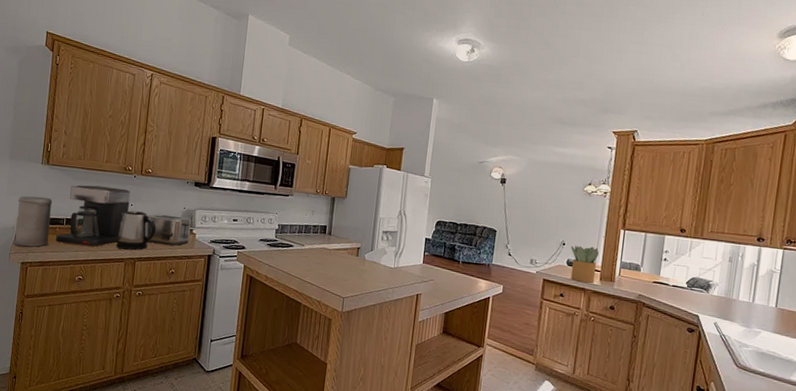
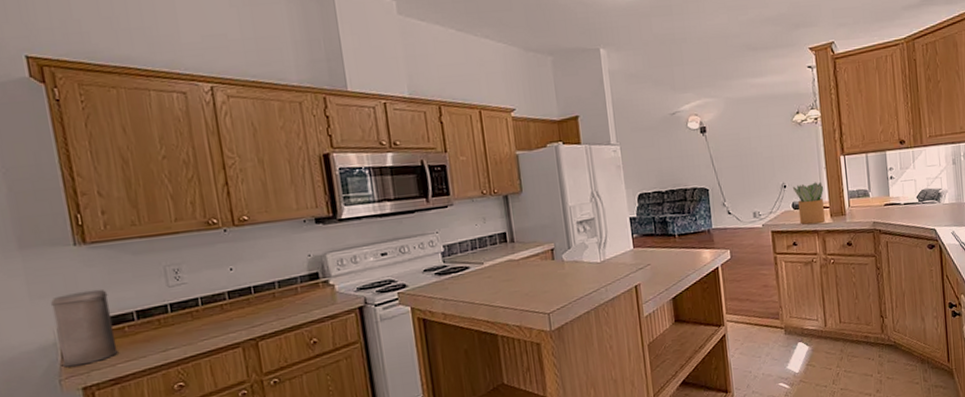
coffee maker: present [56,185,131,247] -> none [127,250,229,346]
kettle: present [116,210,157,251] -> none [218,274,277,332]
toaster: present [147,214,192,246] -> none [258,266,327,312]

